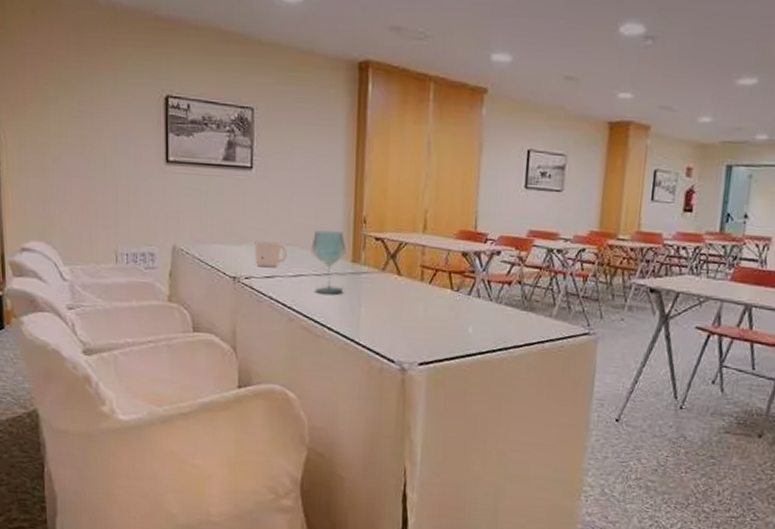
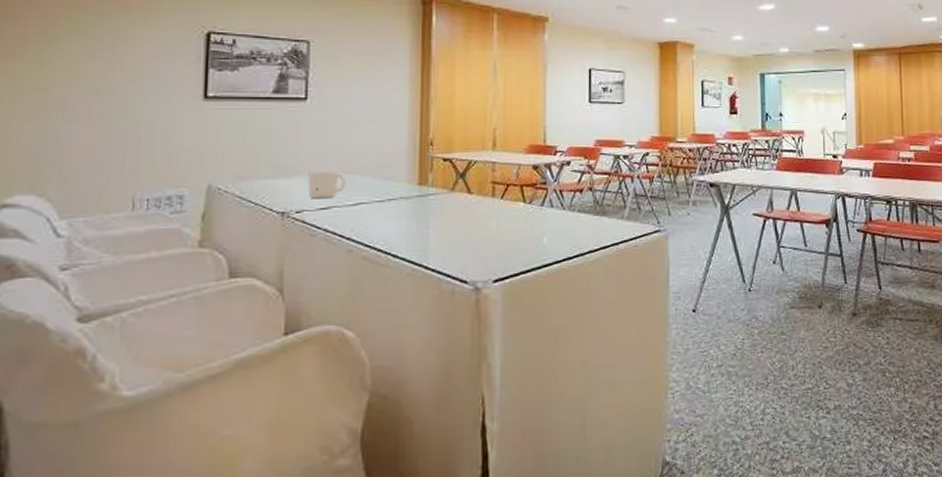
wine glass: present [311,230,347,295] -> none [373,156,413,221]

